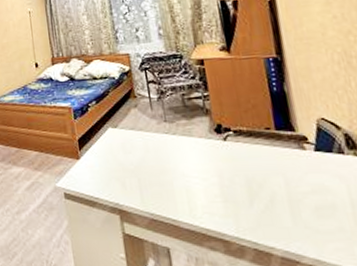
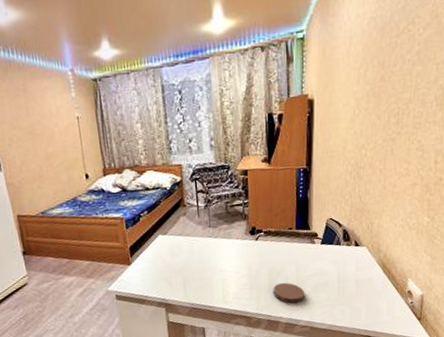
coaster: none [255,198,305,230] -> present [273,282,305,304]

